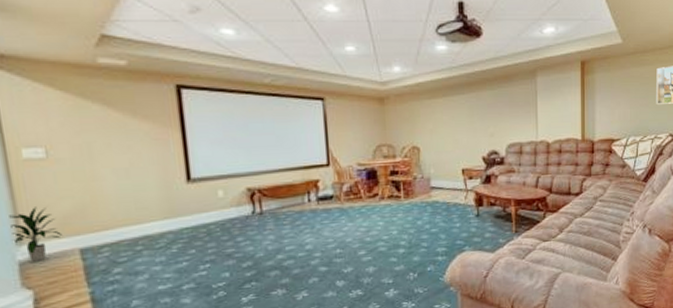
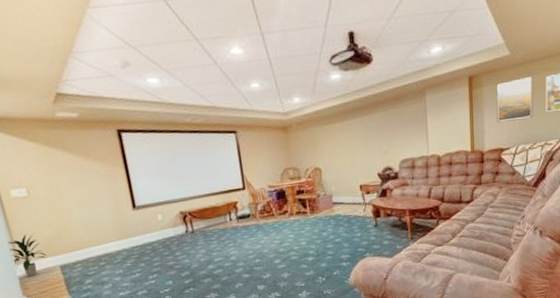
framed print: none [608,66,644,111] -> present [496,76,533,123]

